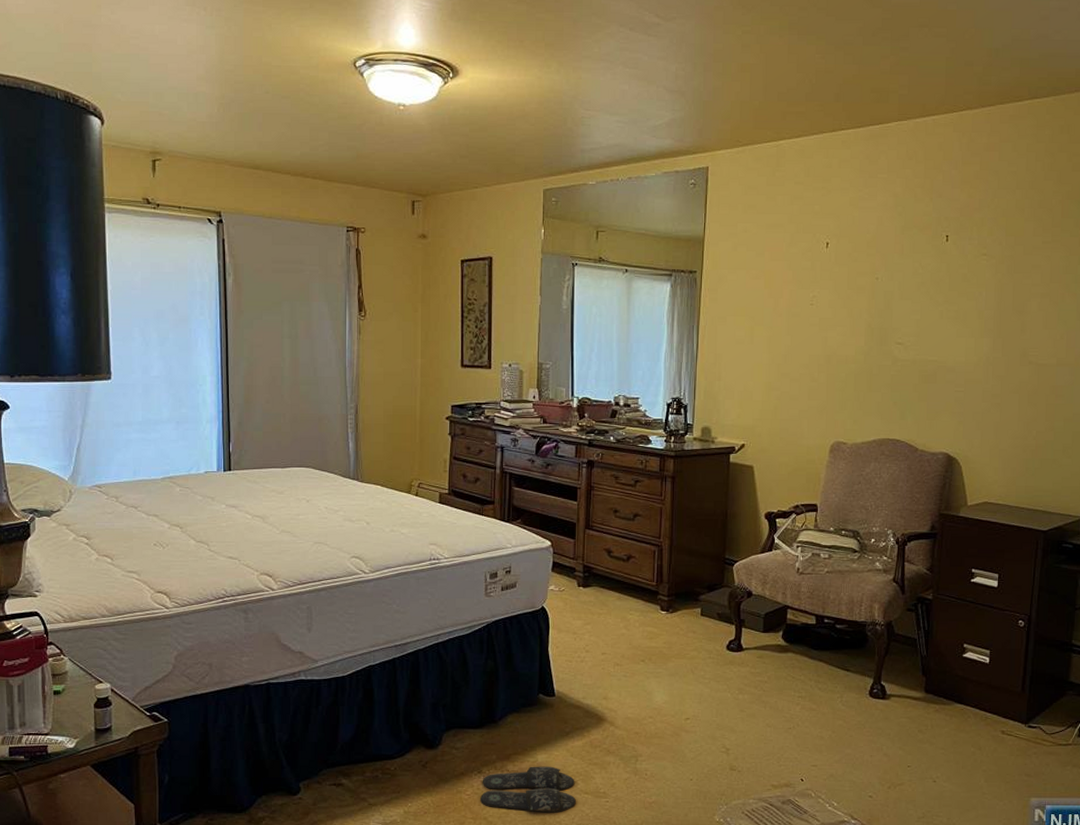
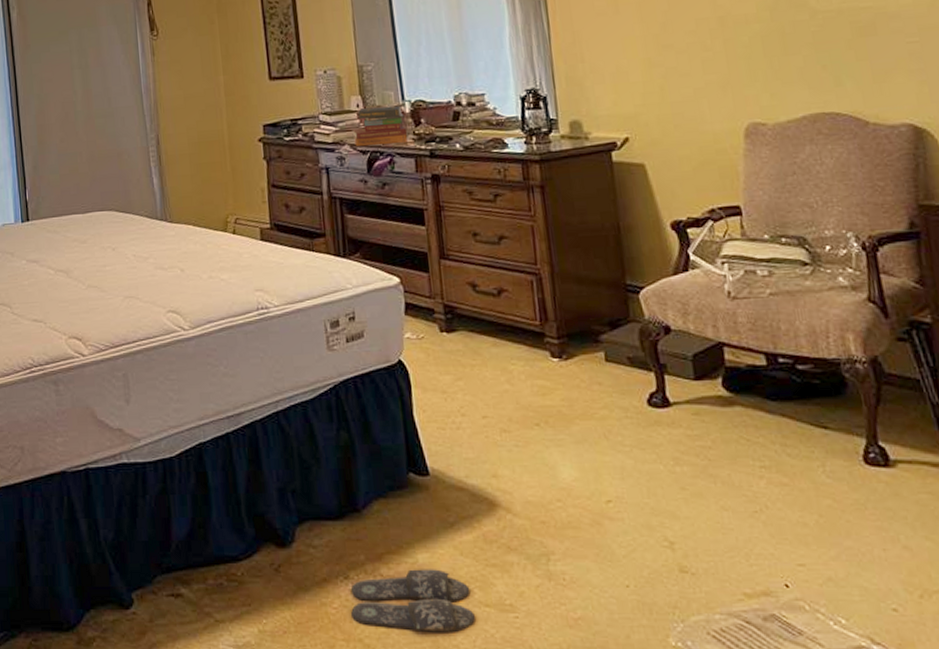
books: none [527,400,573,433] -> present [351,105,408,147]

